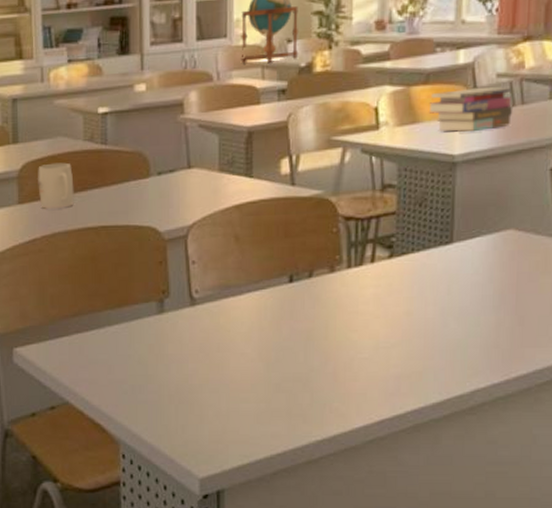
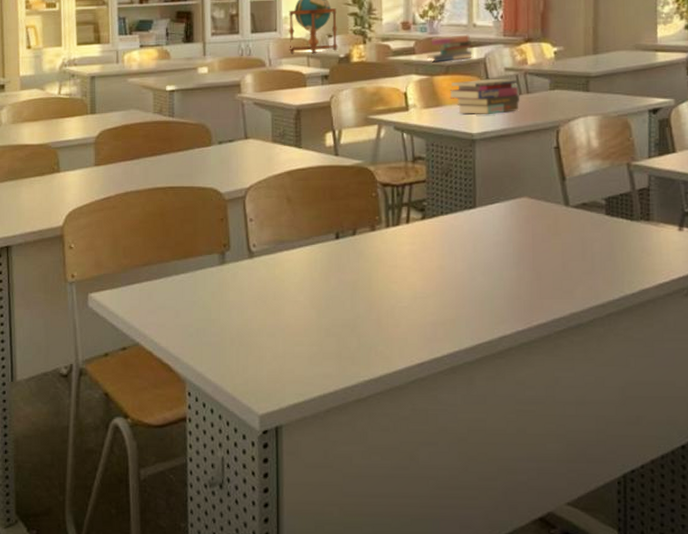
mug: present [38,162,74,209] -> none [113,131,145,171]
books: none [403,33,459,70] -> present [426,34,472,63]

